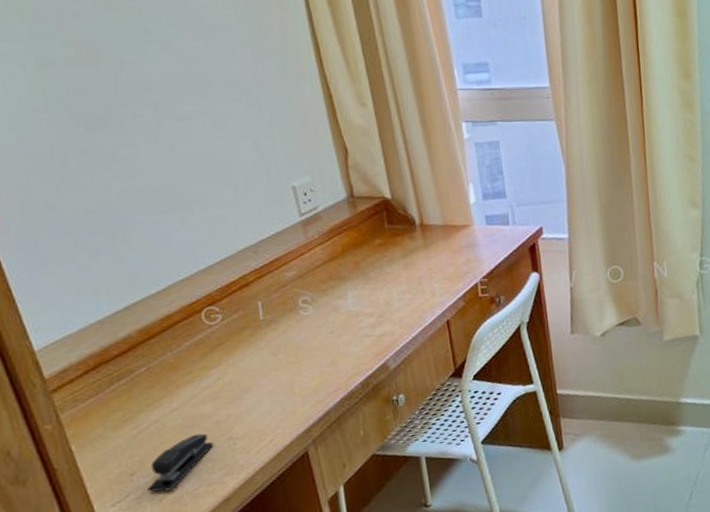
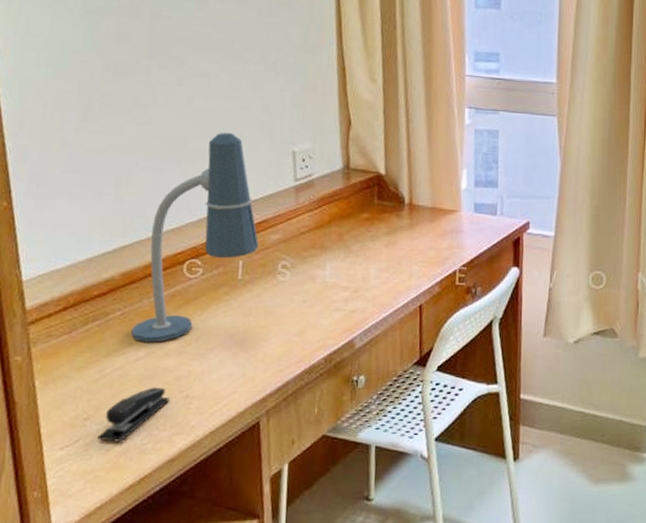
desk lamp: none [159,175,275,394] -> present [130,132,259,343]

